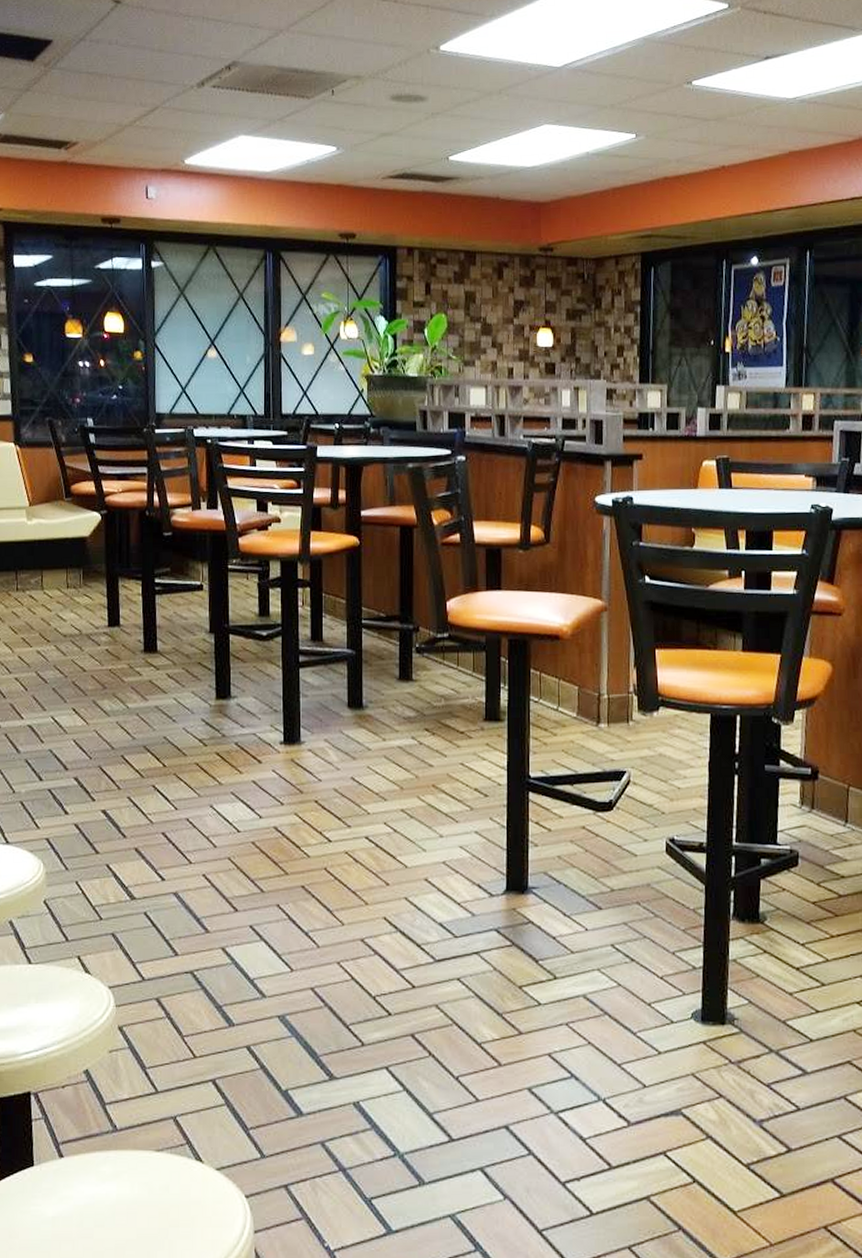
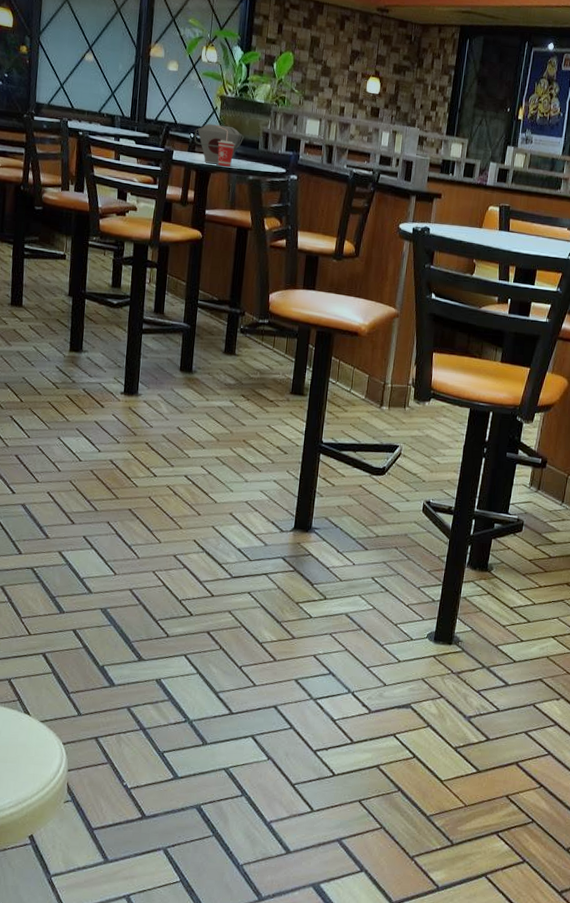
takeout container: none [340,409,398,456] -> present [194,123,245,165]
beverage cup: none [363,409,388,457] -> present [216,124,235,167]

